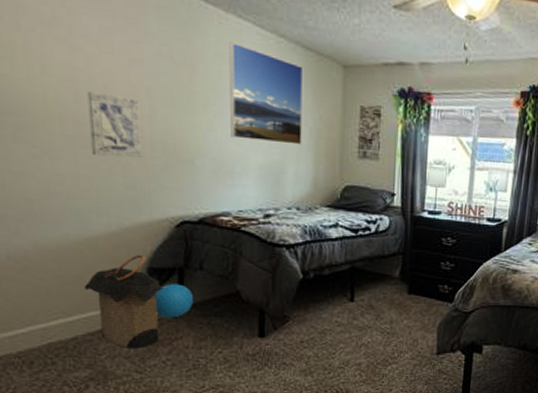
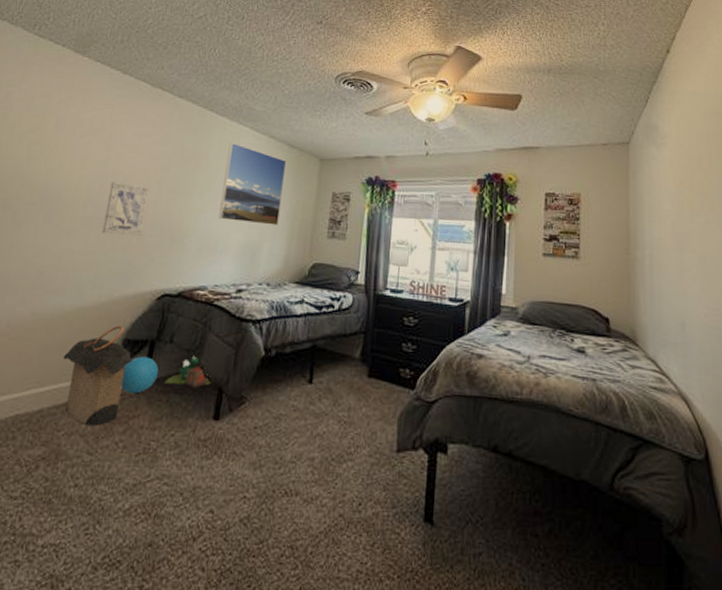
plant pot: none [203,281,252,311] -> present [165,356,212,389]

